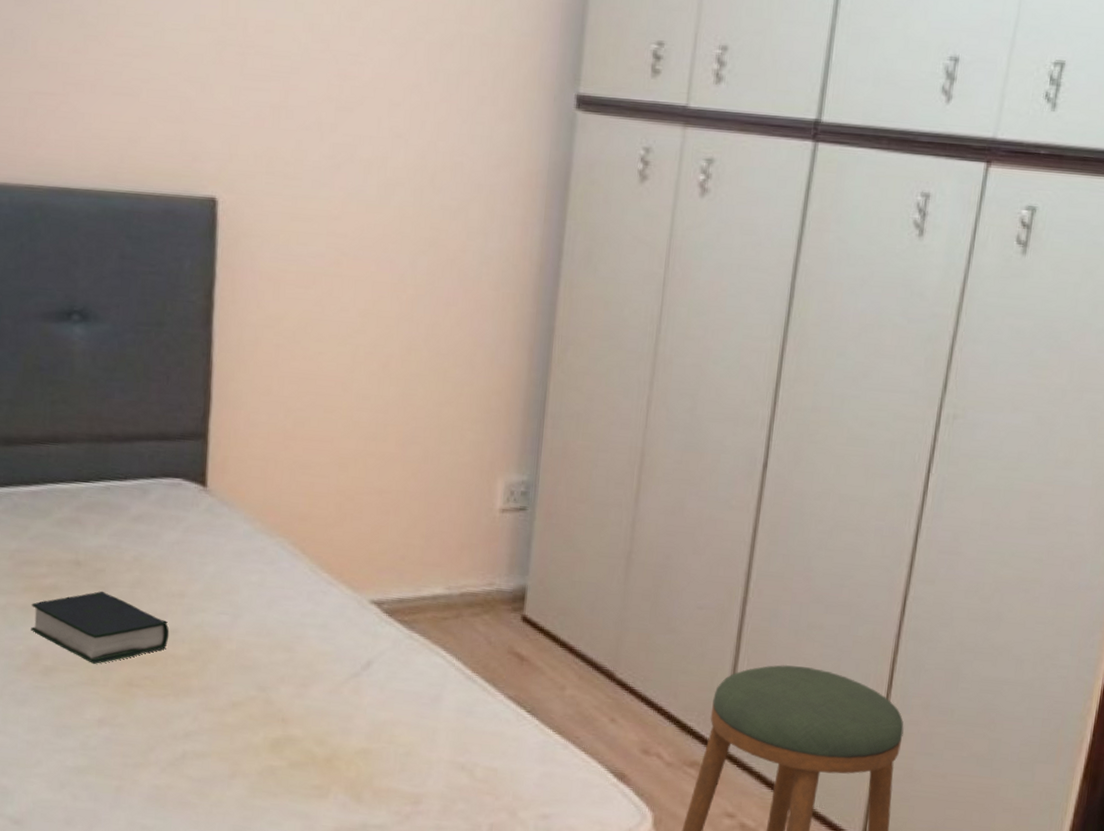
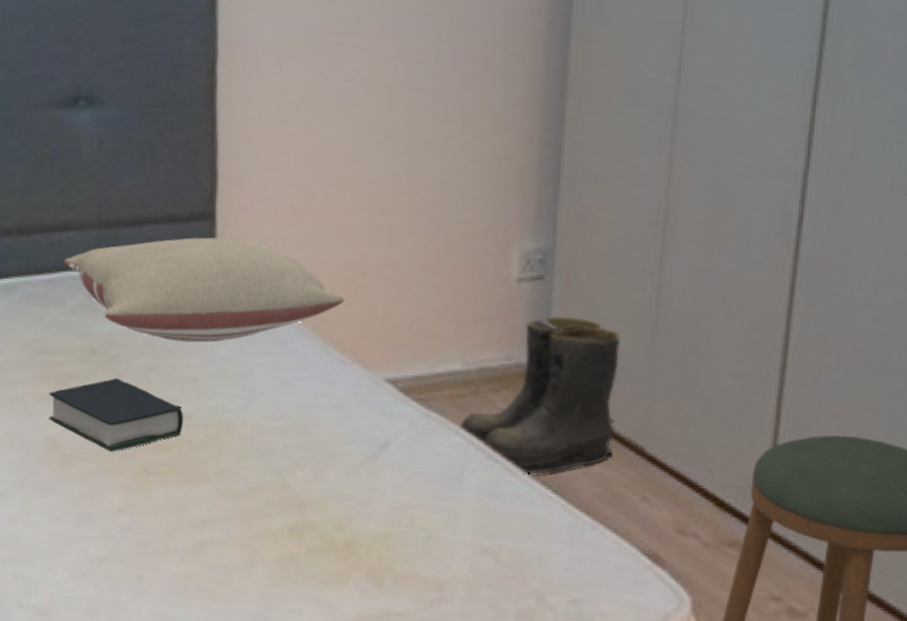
pillow: none [50,456,333,560] -> present [63,237,344,343]
boots: none [440,545,597,696] -> present [459,316,621,475]

